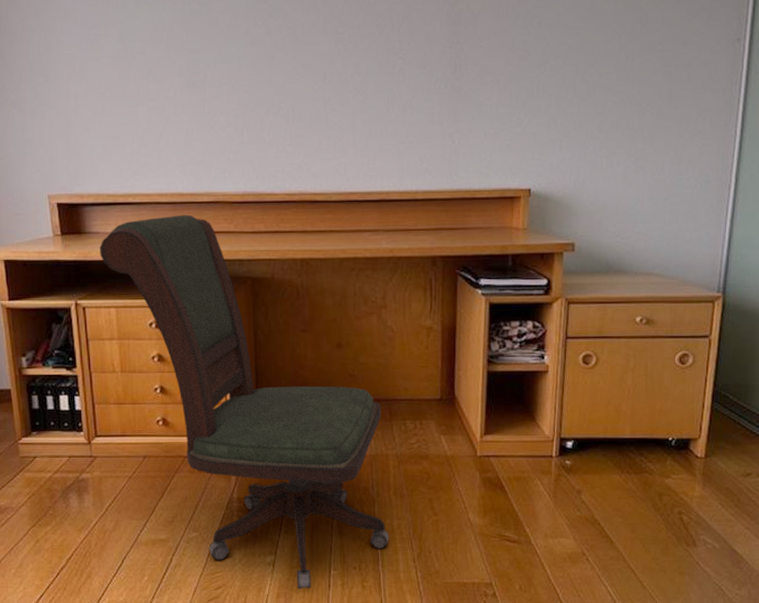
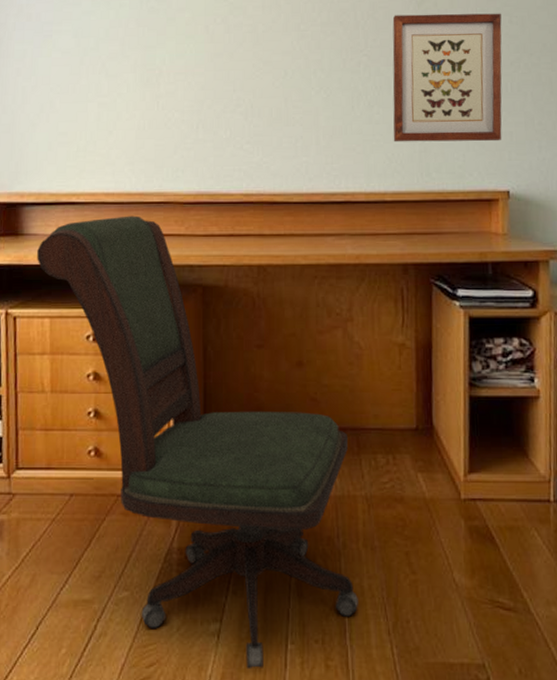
wall art: none [425,15,531,144] -> present [392,13,502,142]

